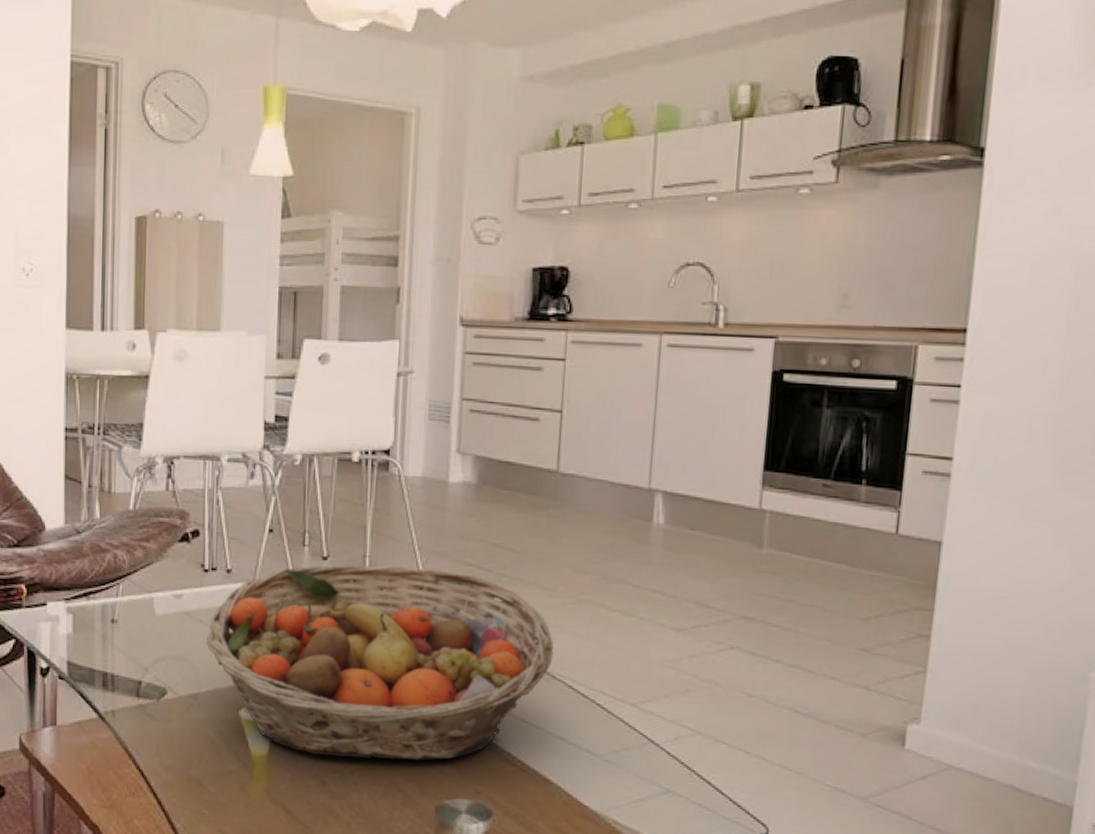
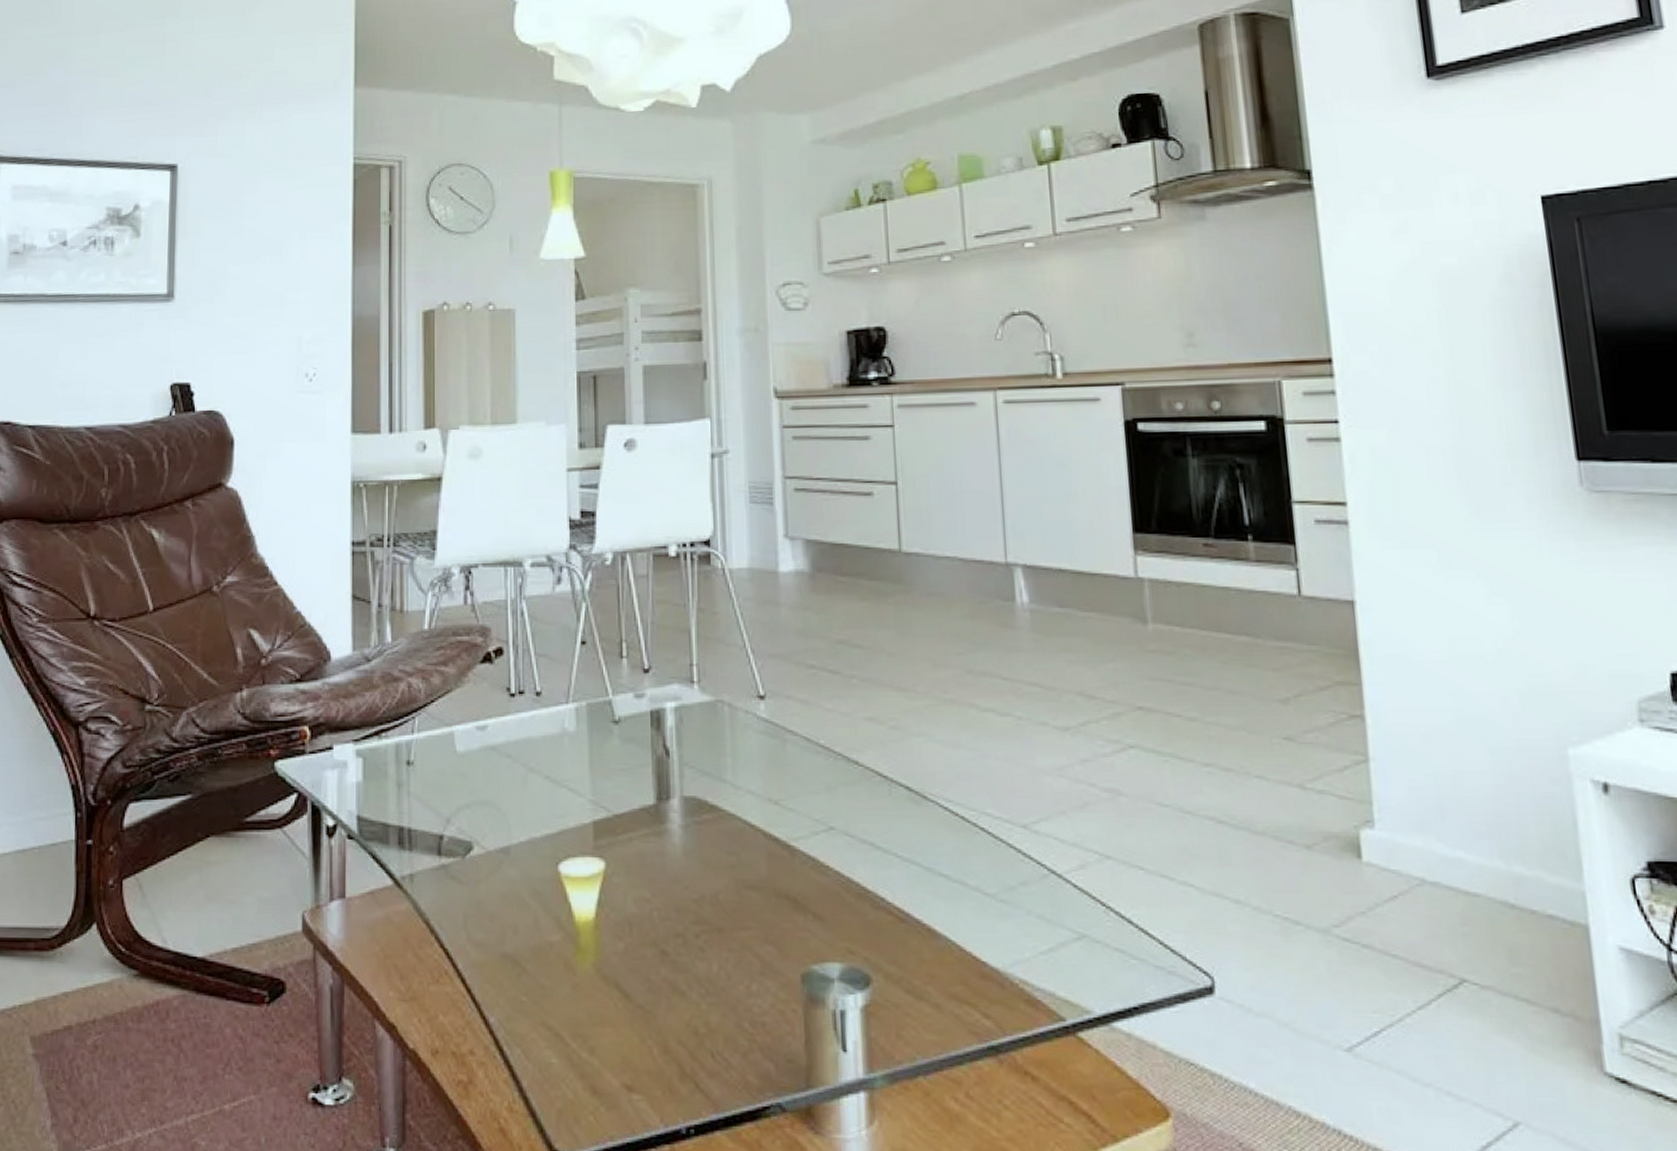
fruit basket: present [207,565,554,761] -> none [517,674,922,917]

